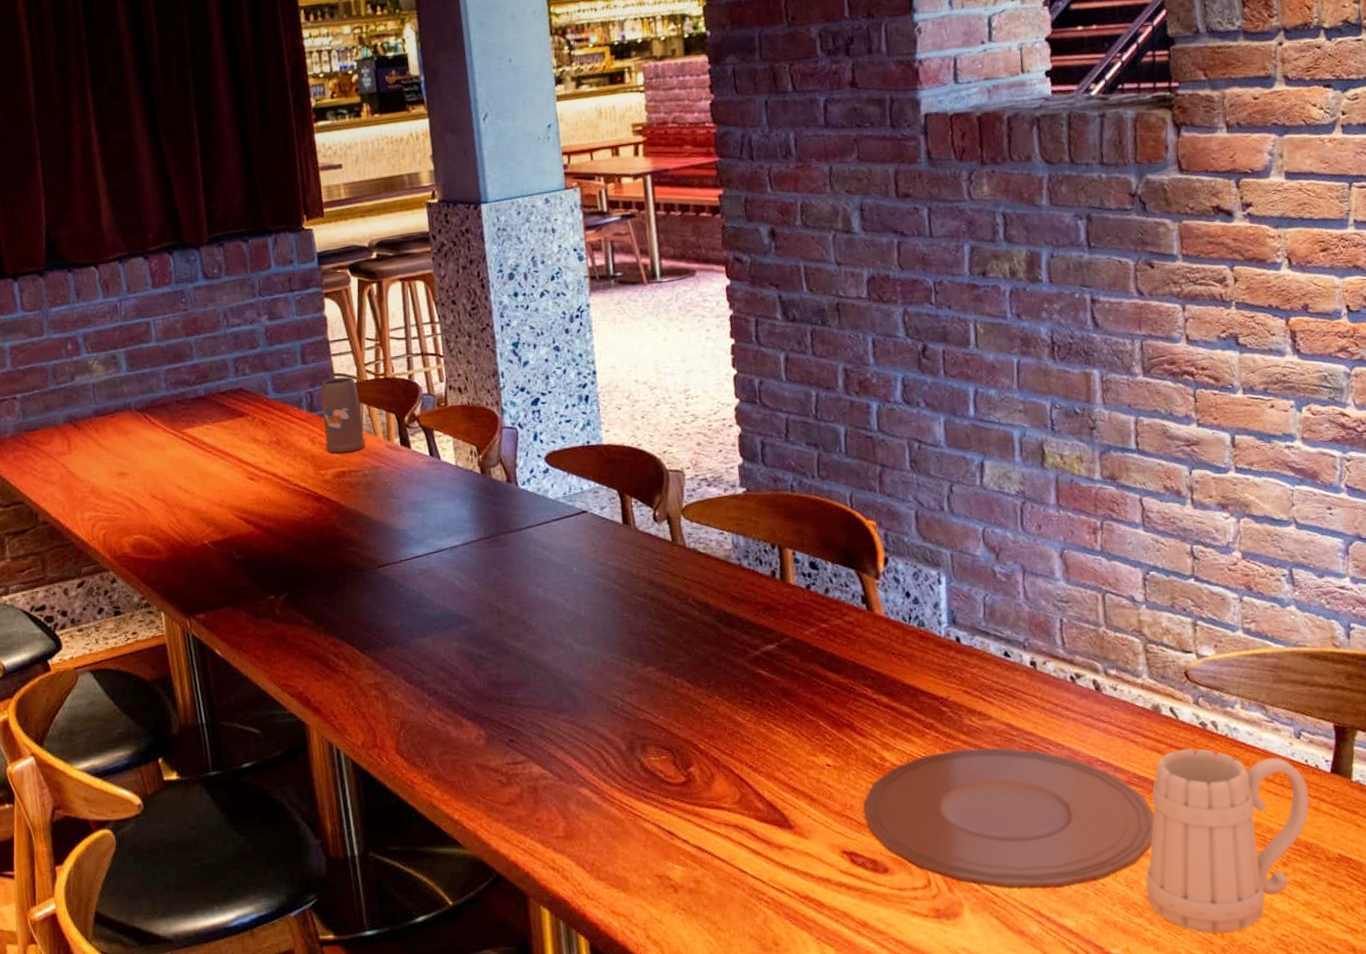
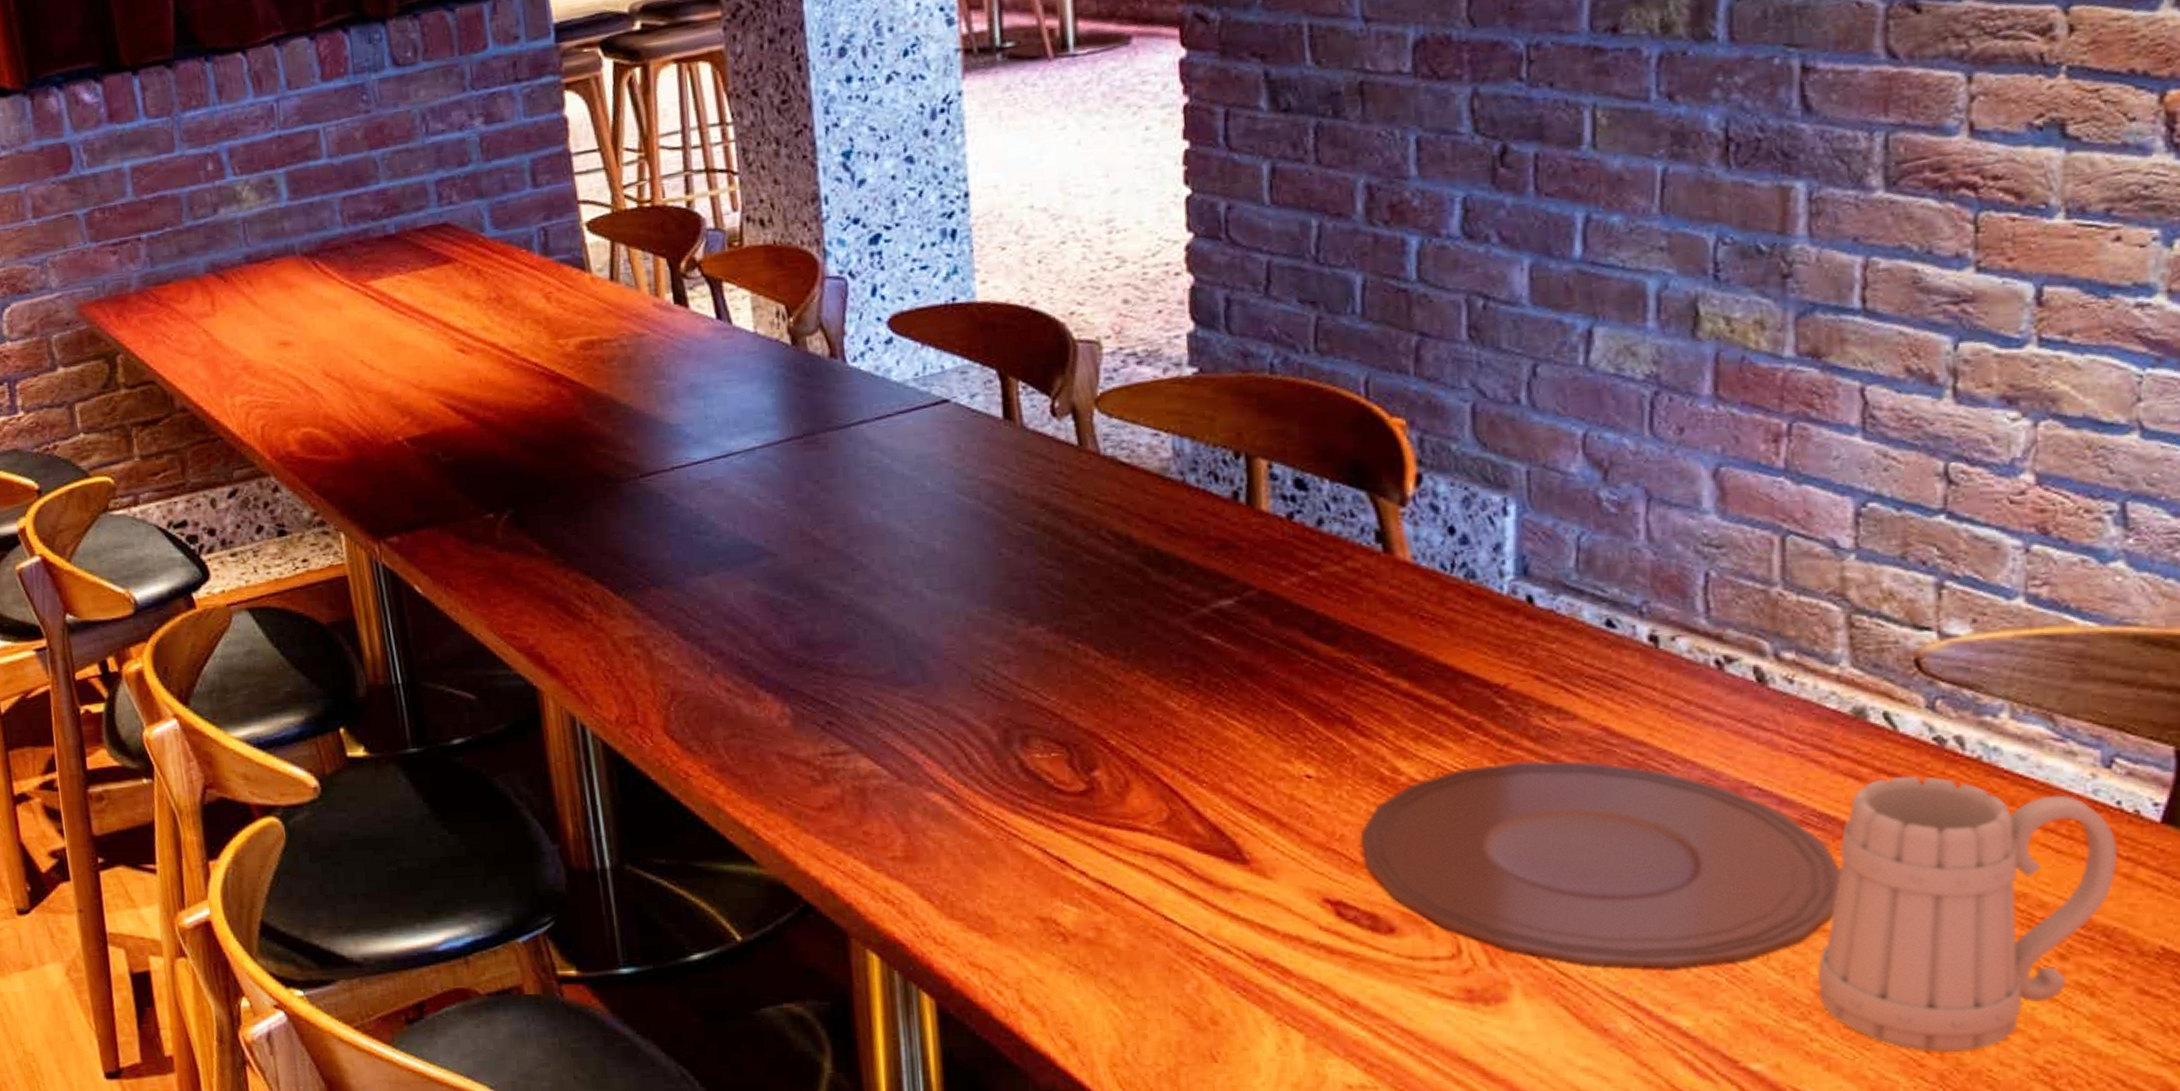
beer mug: present [320,376,366,453] -> none [559,204,624,315]

